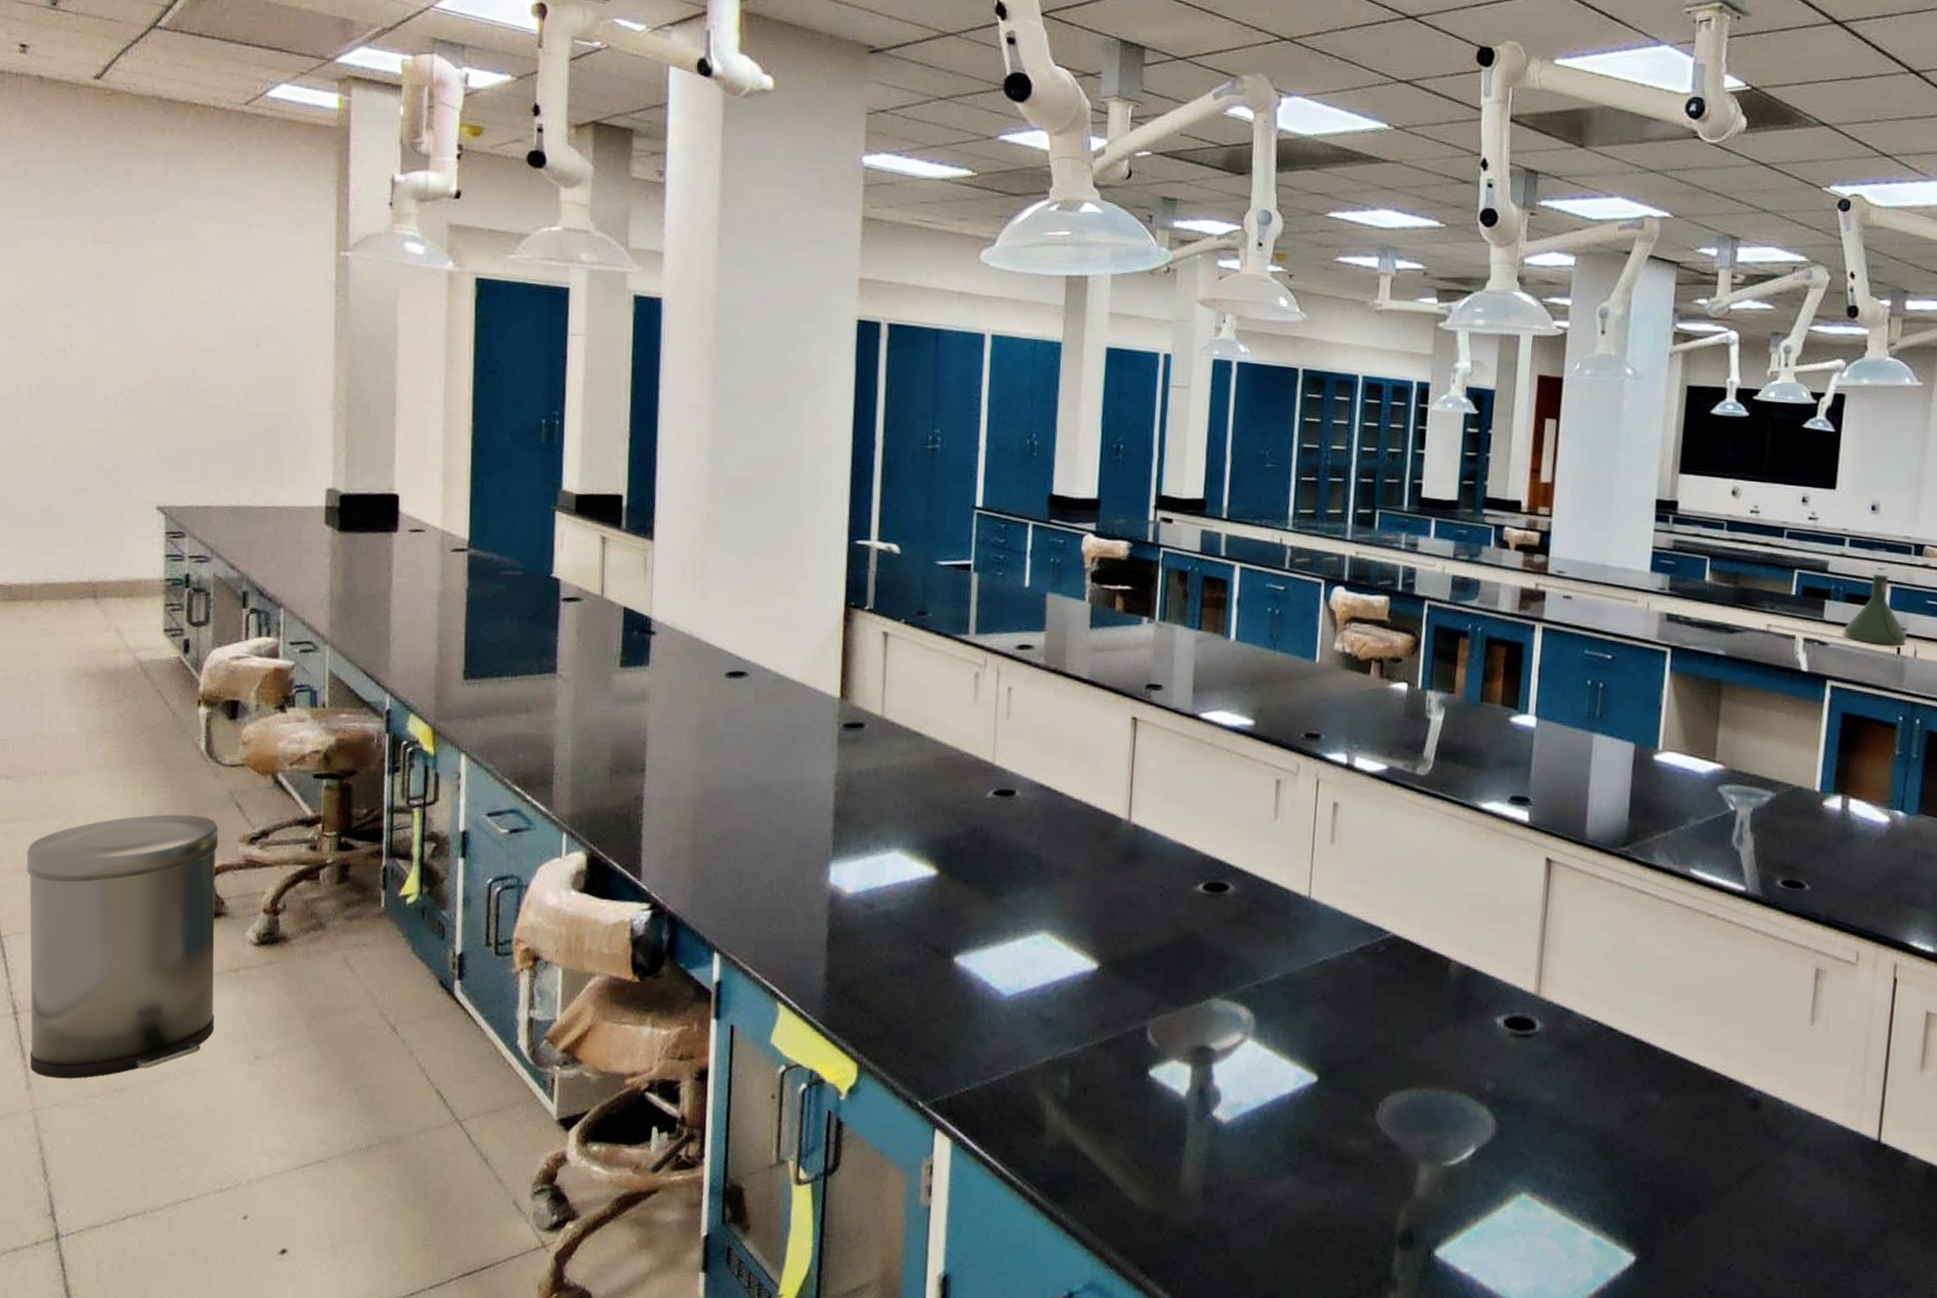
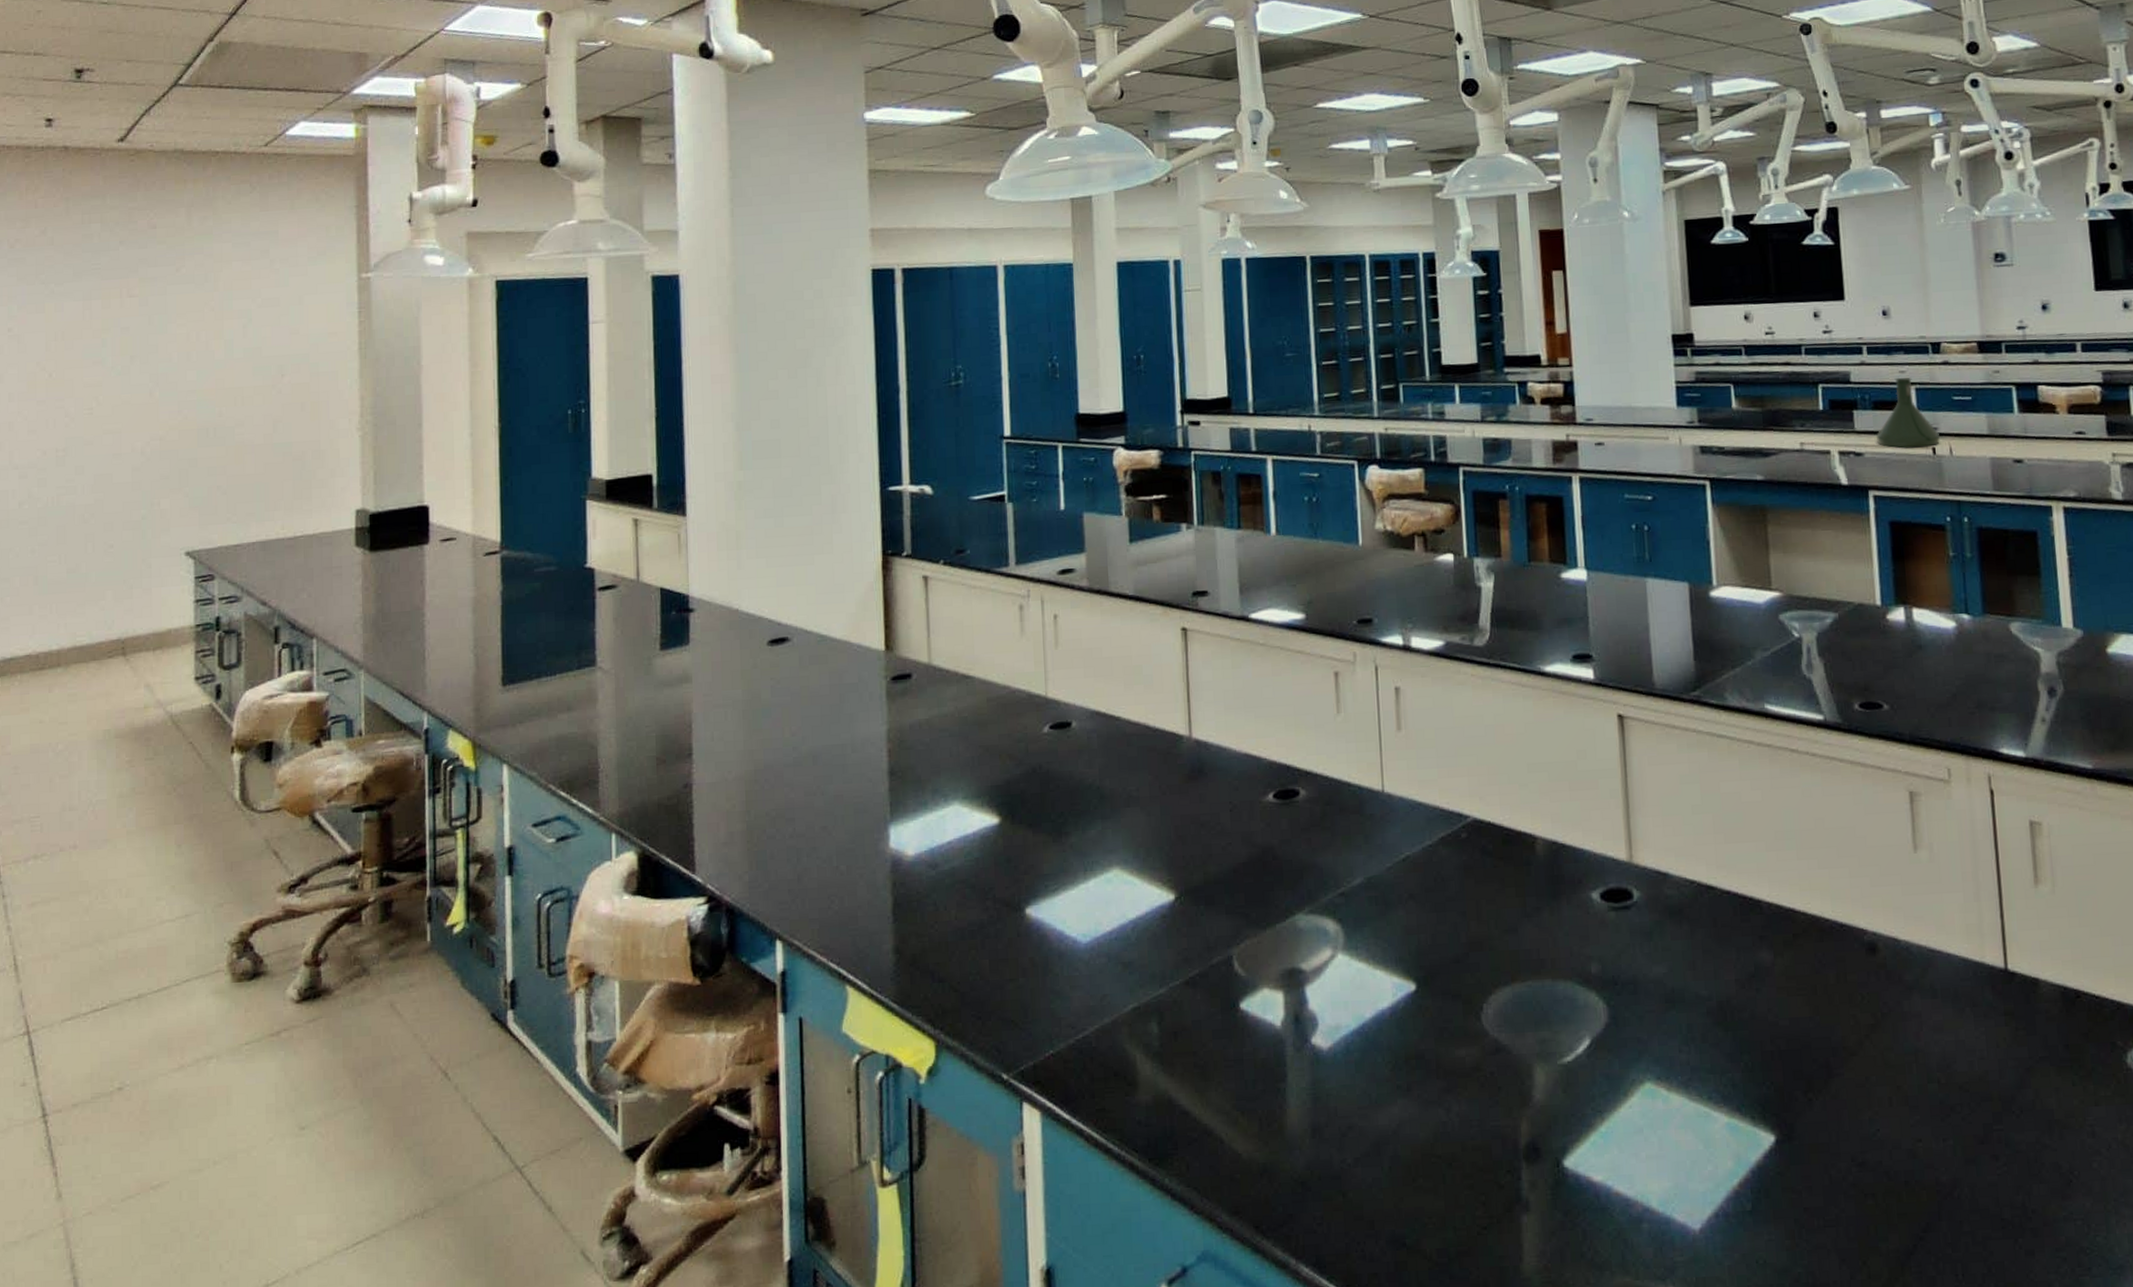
pedal bin: present [26,814,219,1079] -> none [55,870,256,1184]

